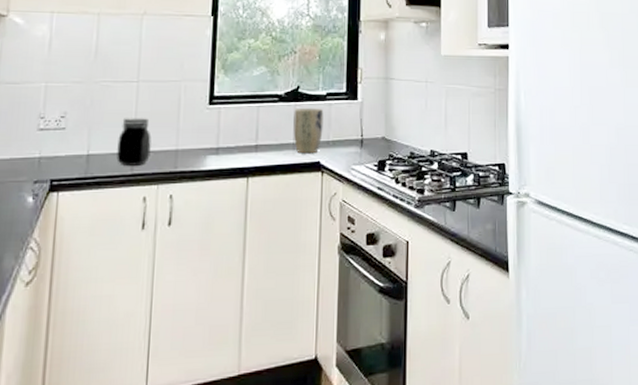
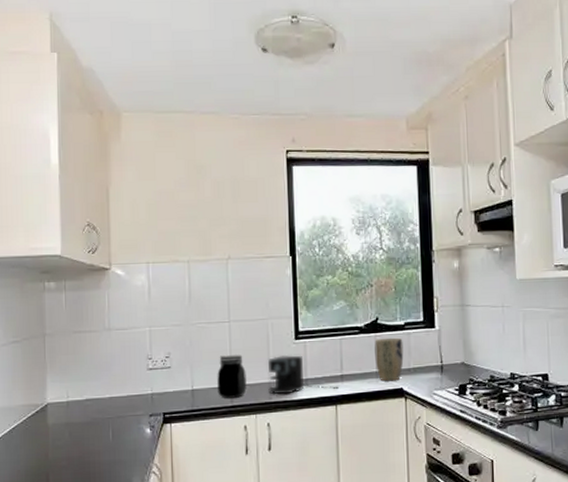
coffee maker: none [174,121,252,164] -> present [267,355,339,395]

